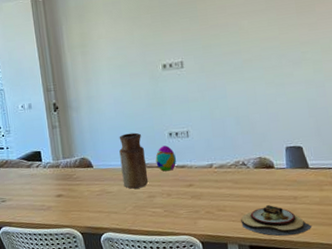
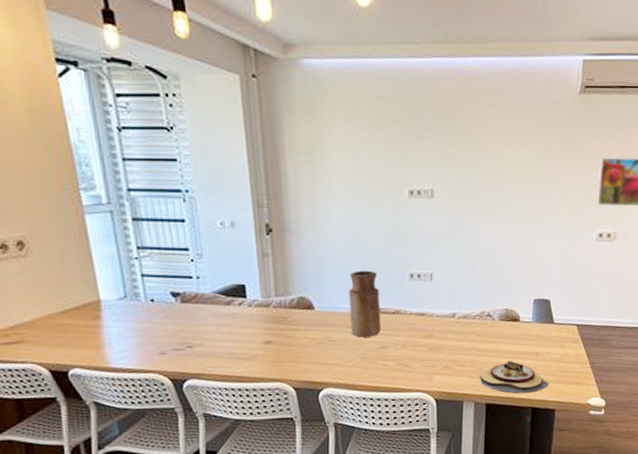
decorative egg: present [155,145,176,172] -> none [392,288,415,319]

